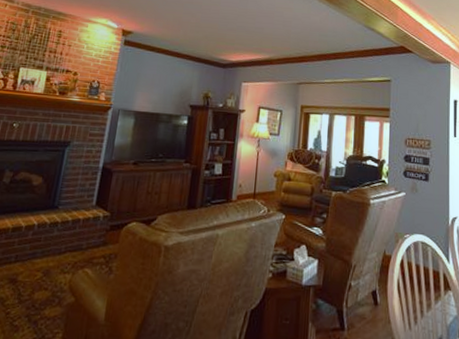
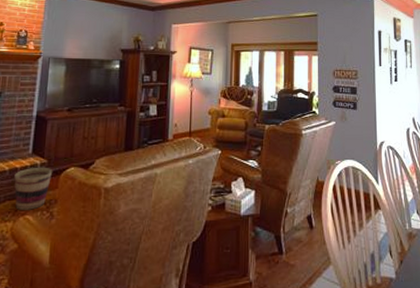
basket: none [75,219,115,263] -> present [14,167,53,210]

